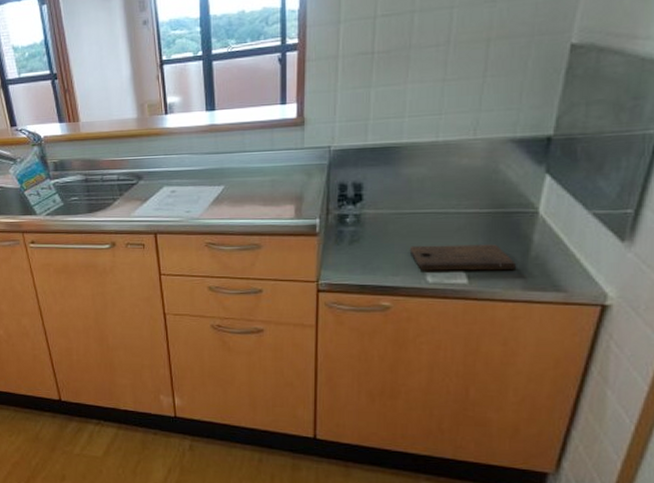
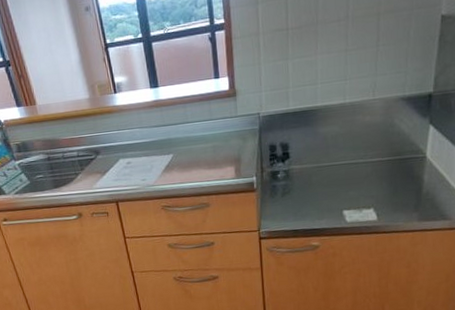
cutting board: present [409,244,517,271] -> none [330,186,413,213]

